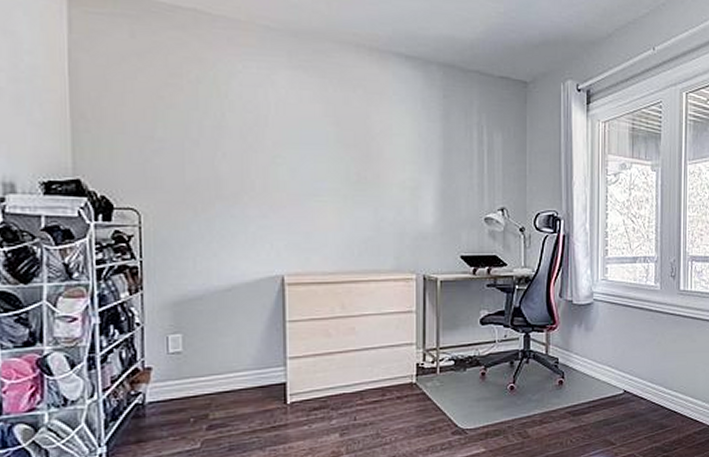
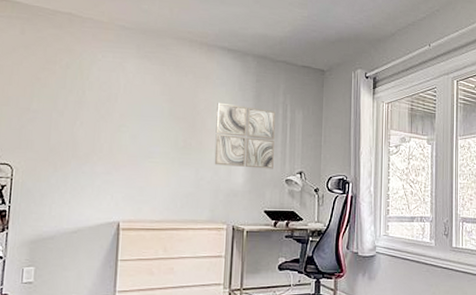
wall art: none [396,124,469,206] -> present [214,102,276,169]

